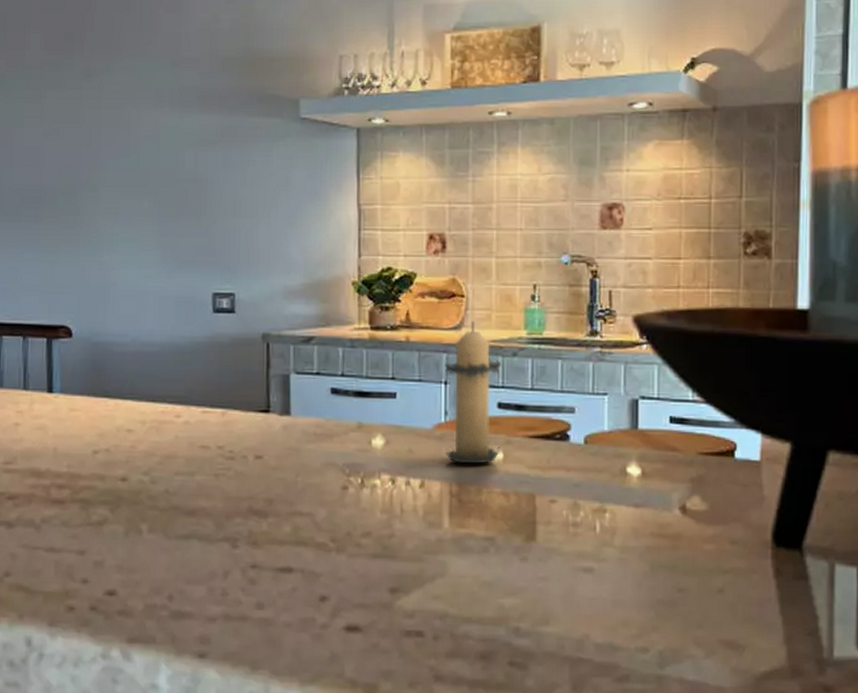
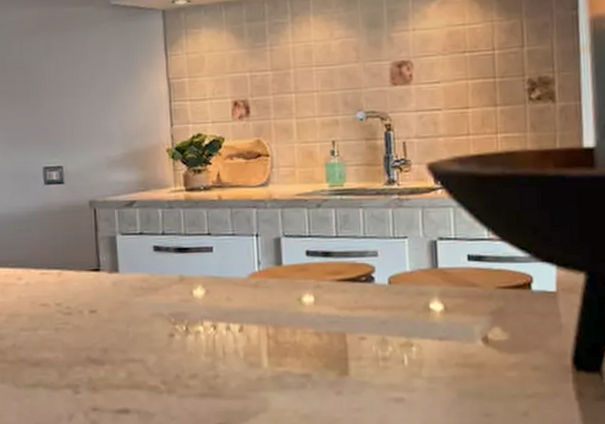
candle: present [444,320,502,464] -> none [255,177,312,308]

